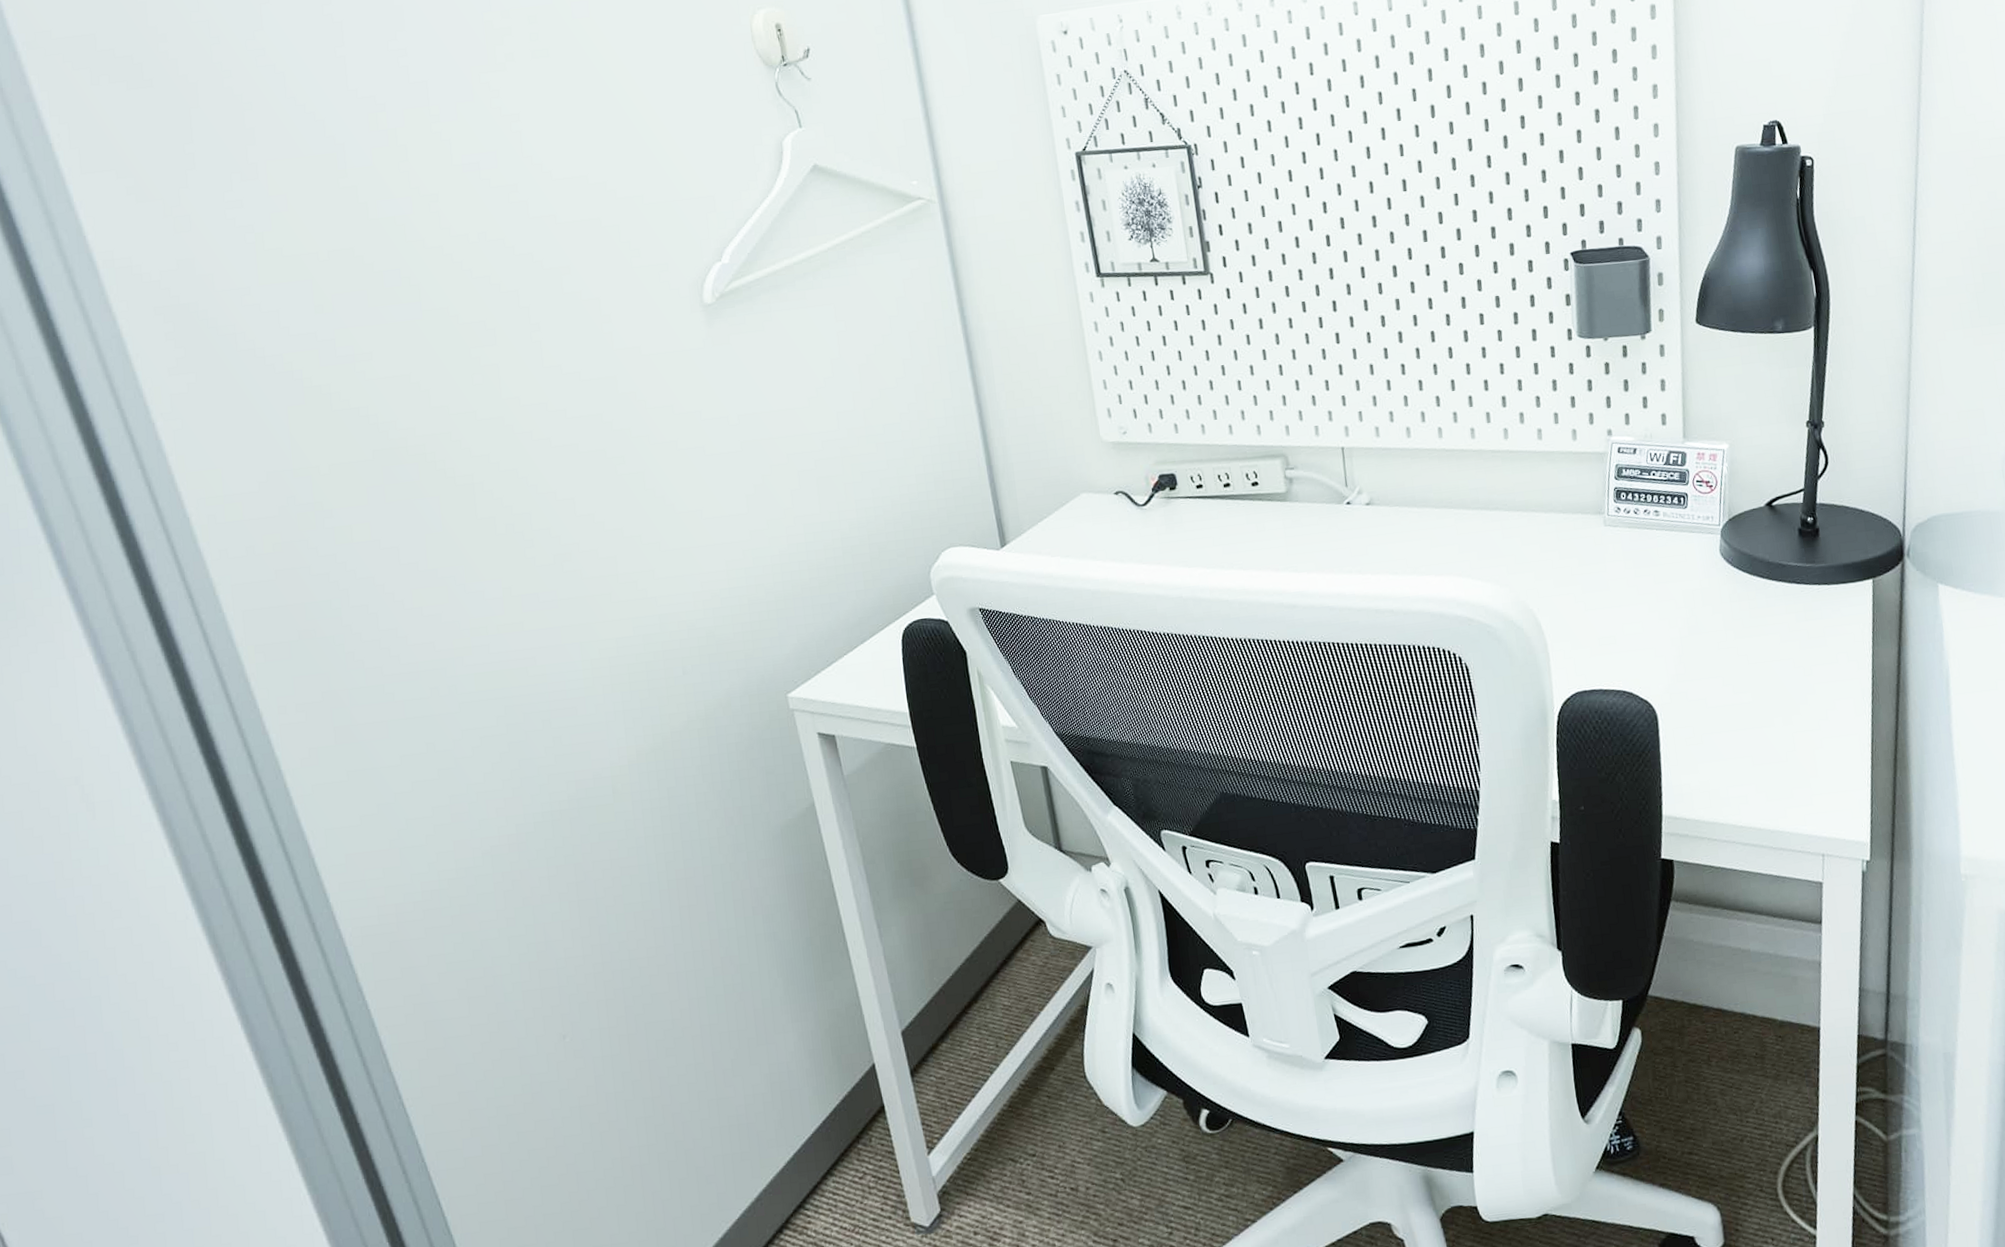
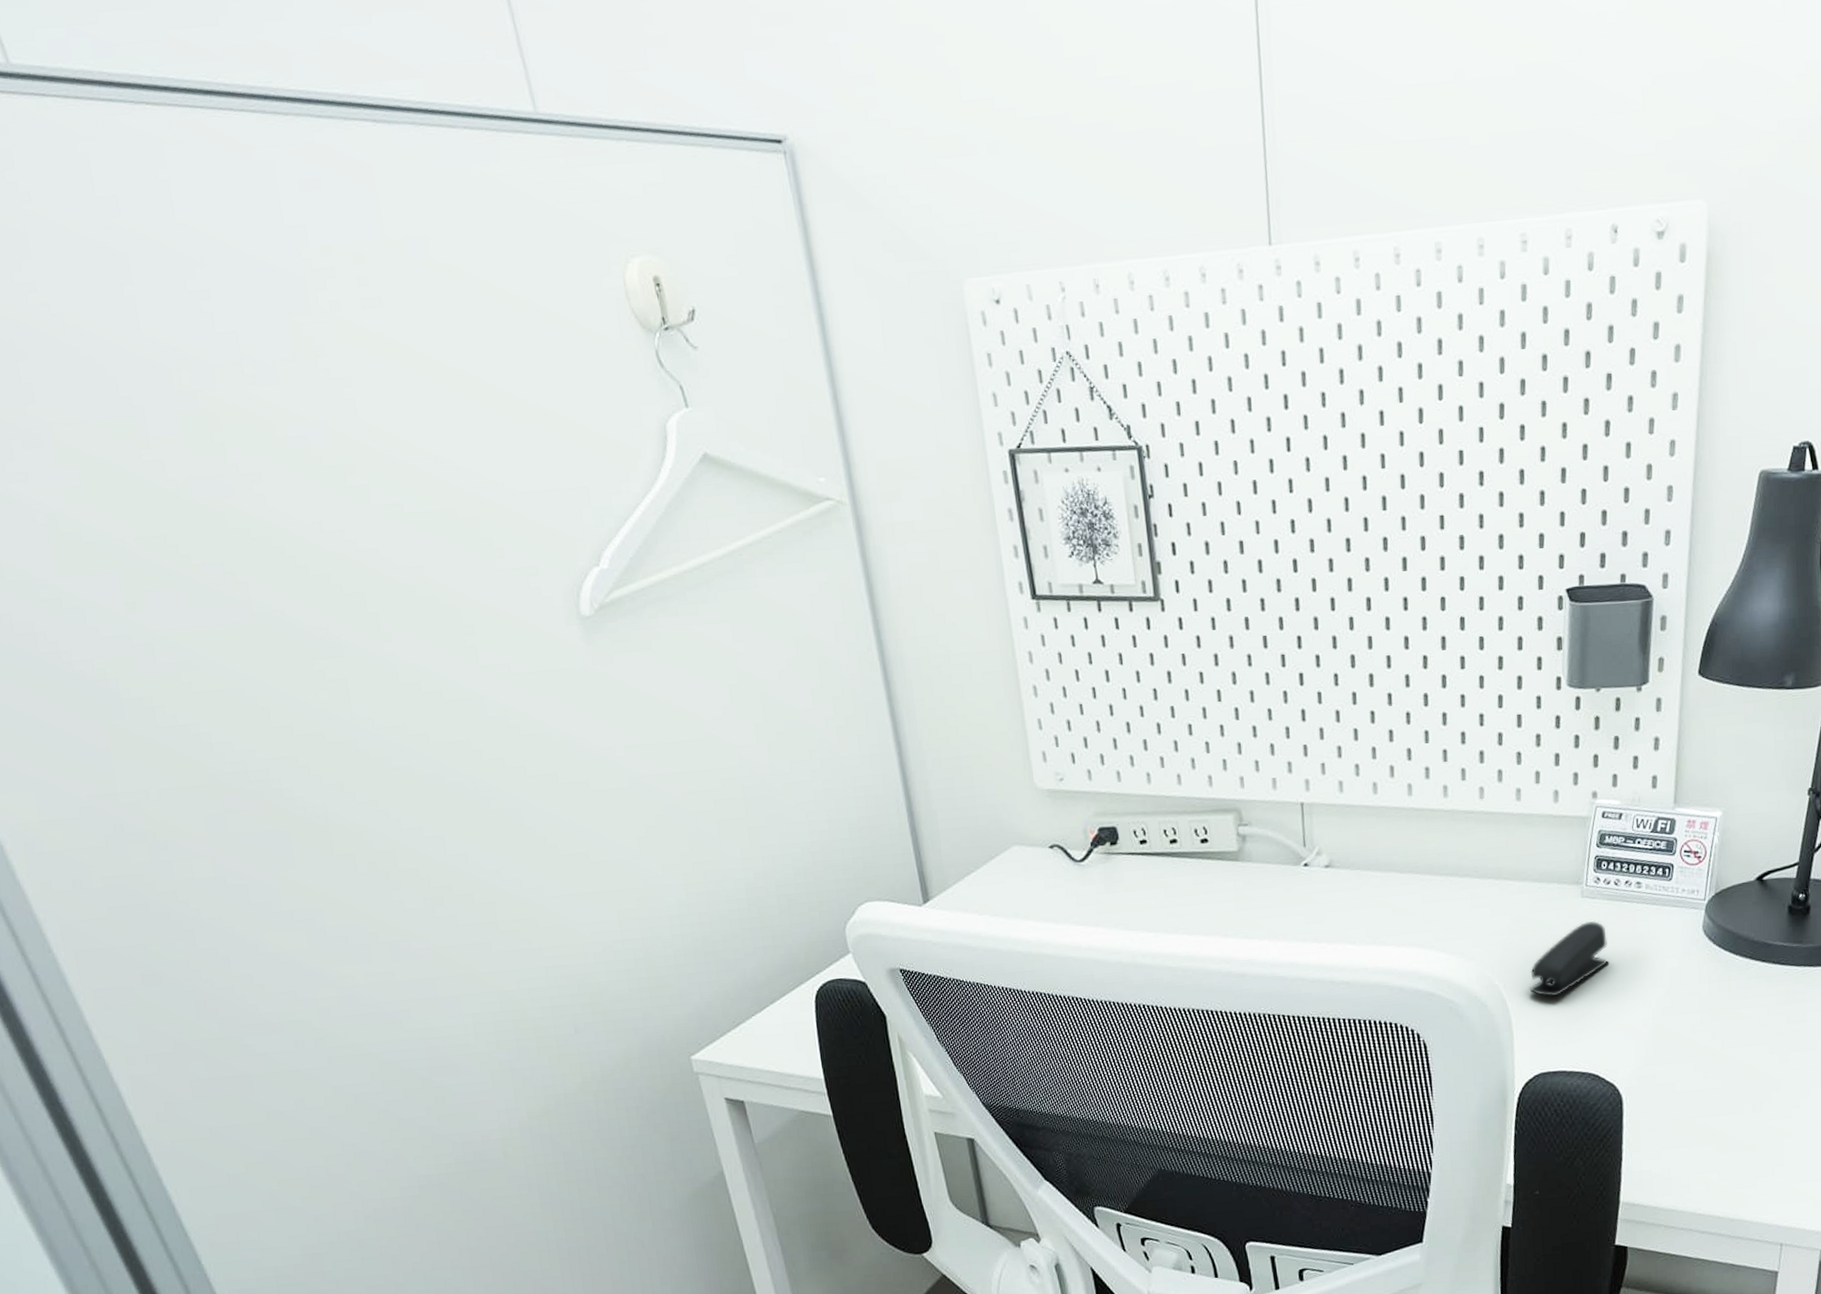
stapler: none [1561,547,1635,620] -> present [1530,920,1610,997]

